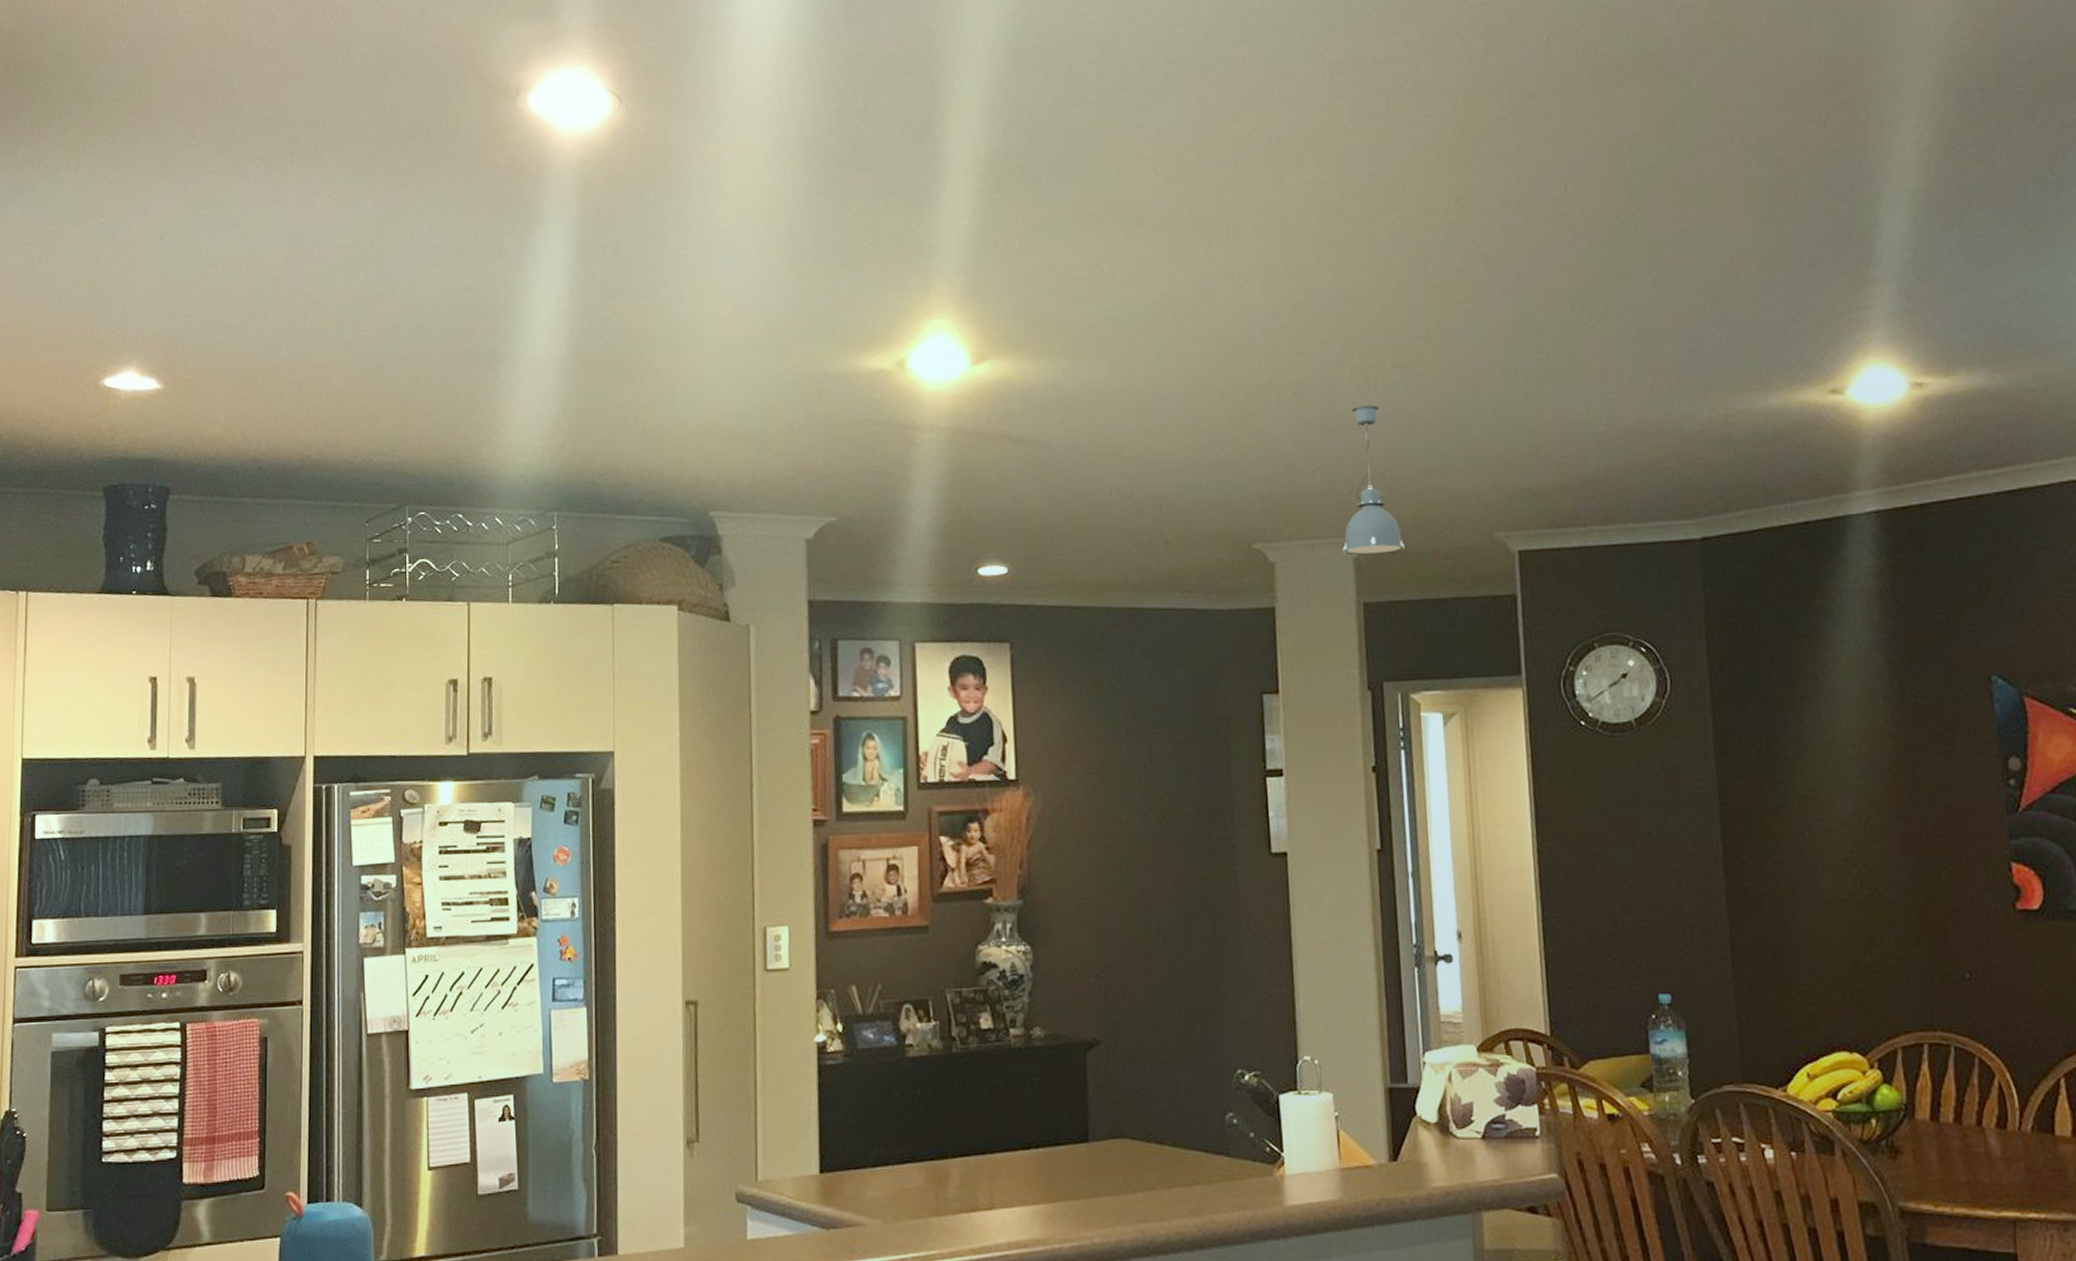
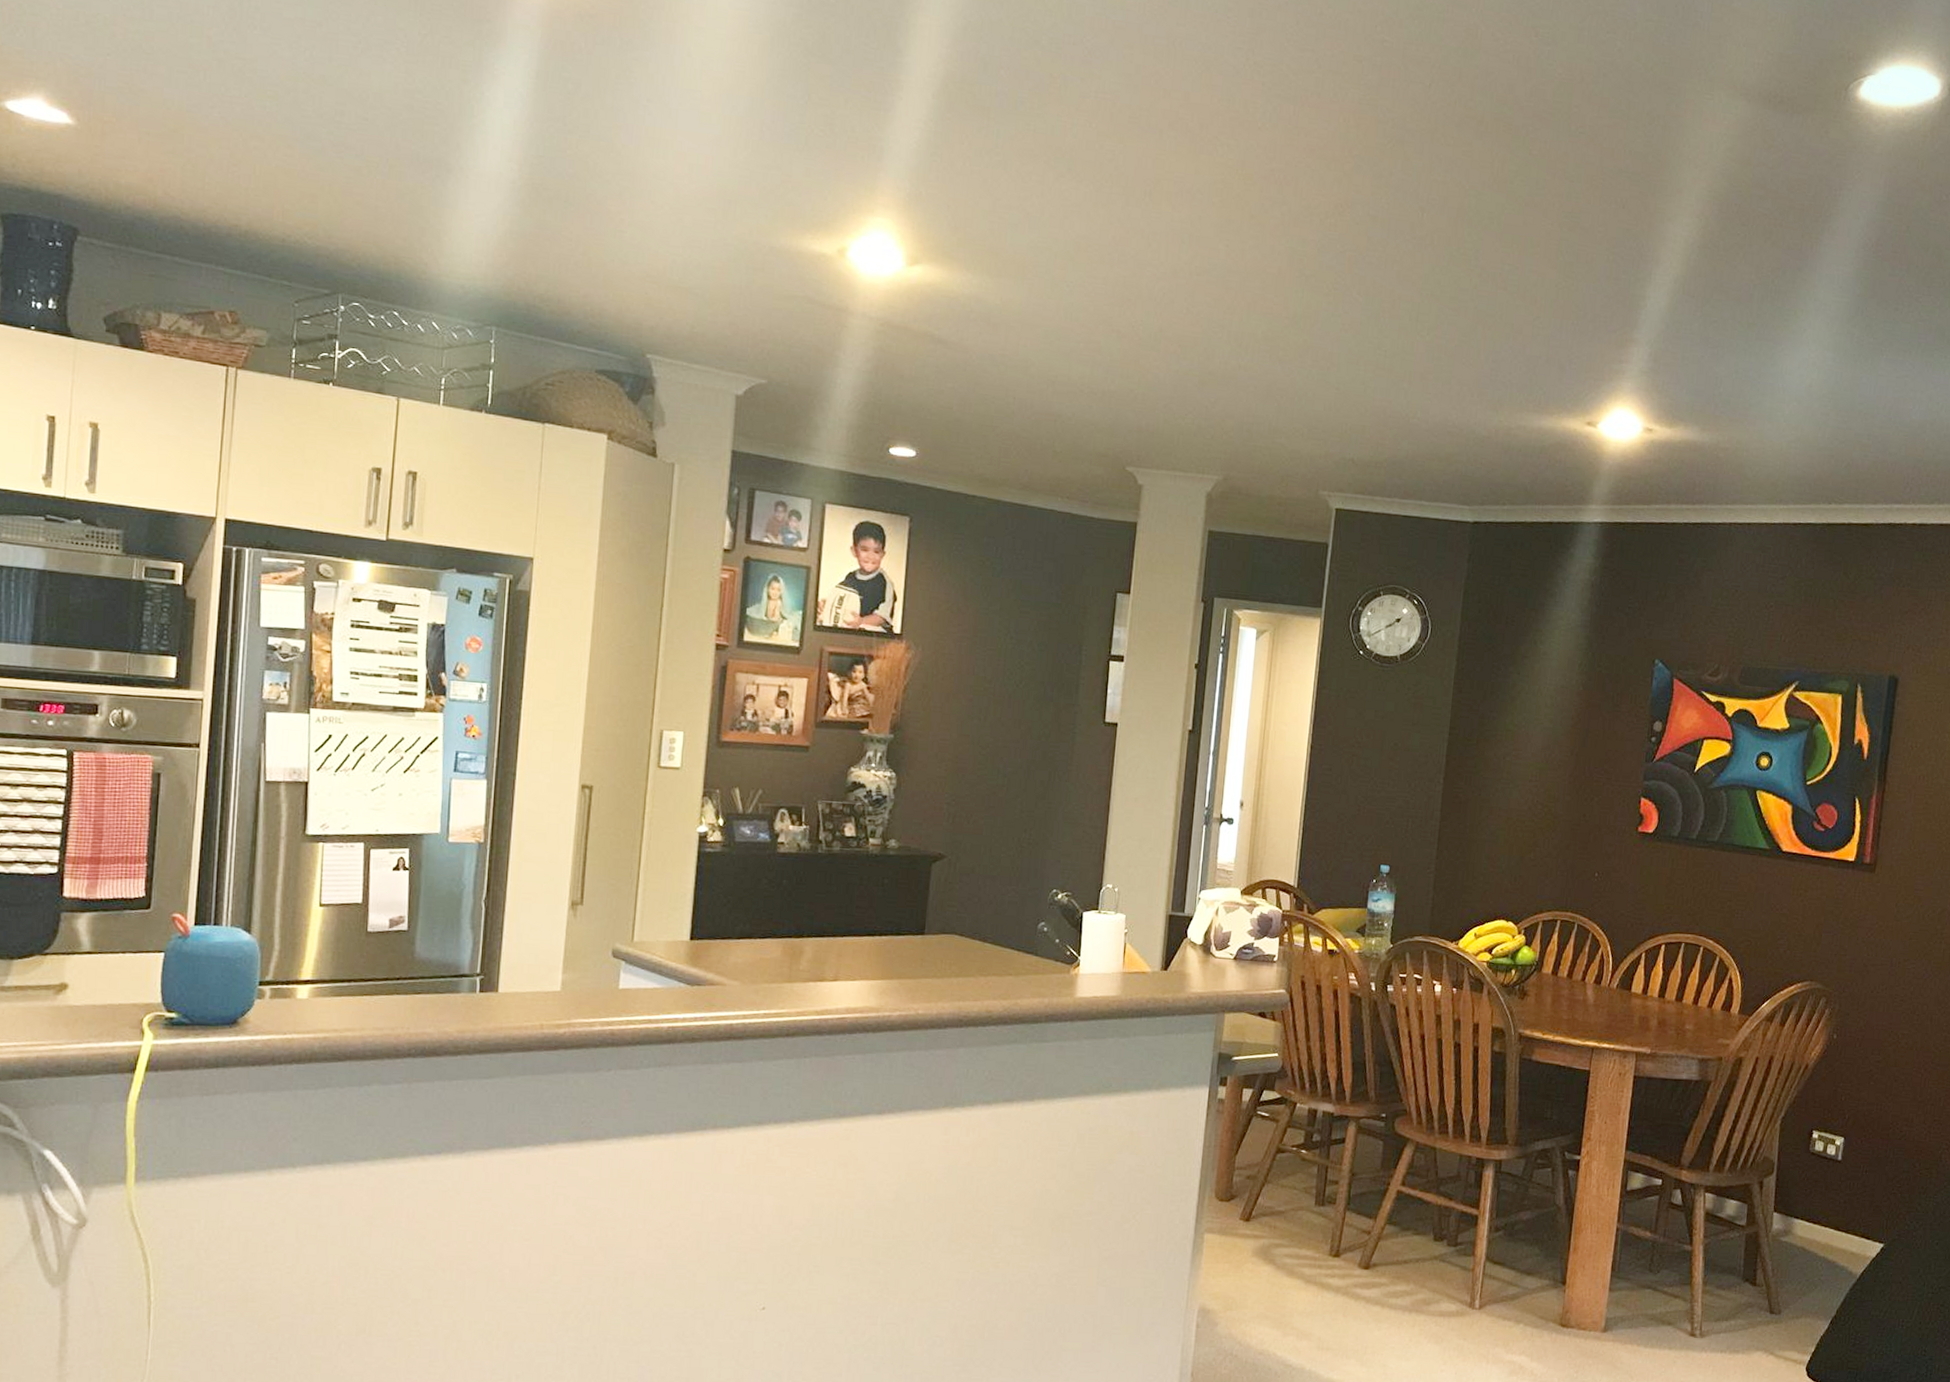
pendant light: present [1343,405,1405,555] -> none [1199,366,1249,494]

